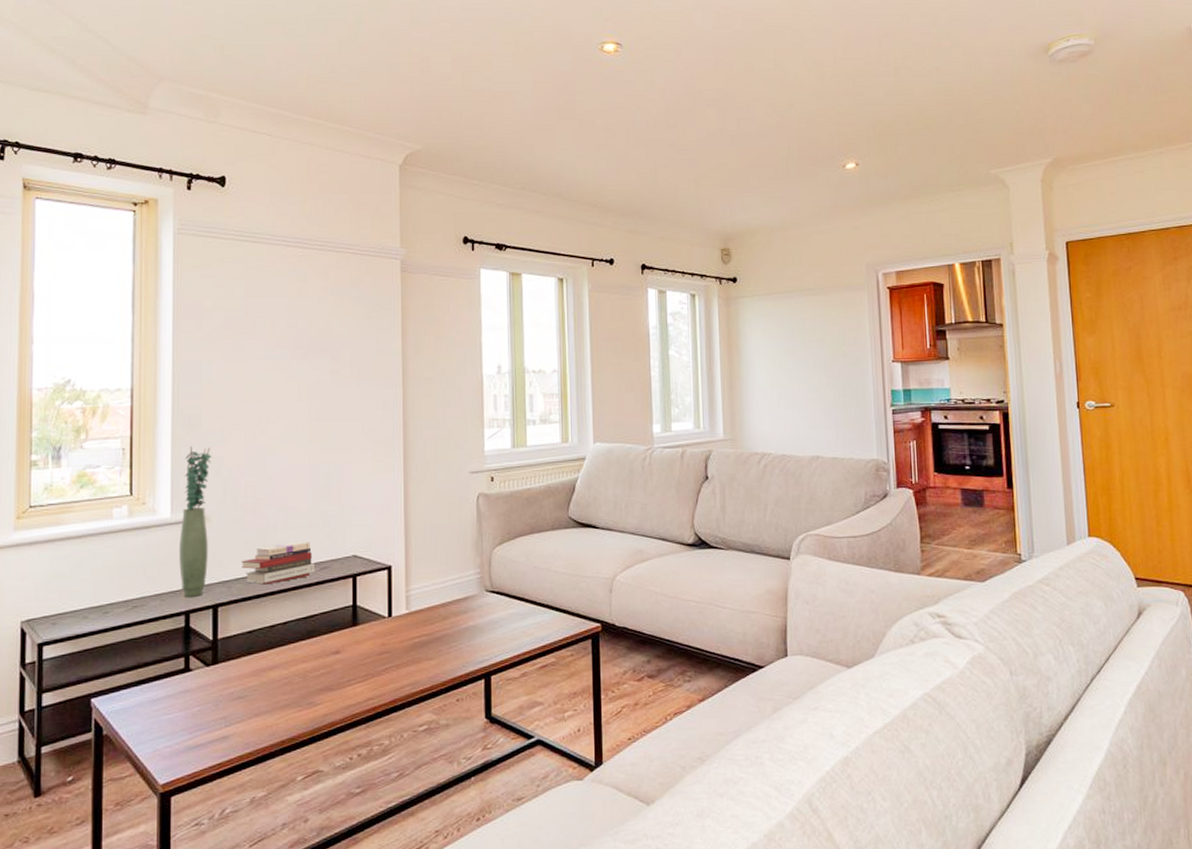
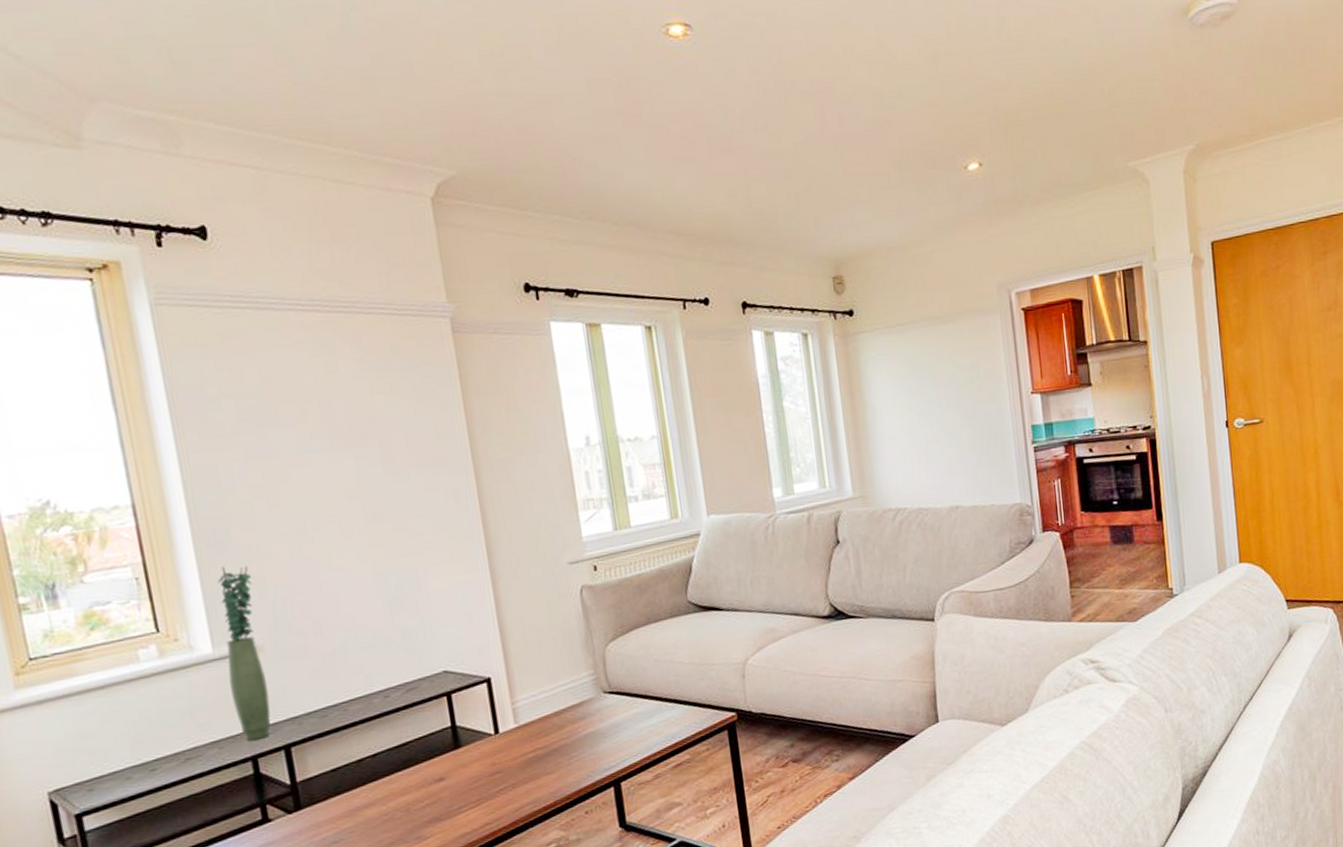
books: present [242,541,315,585] -> none [310,661,400,717]

